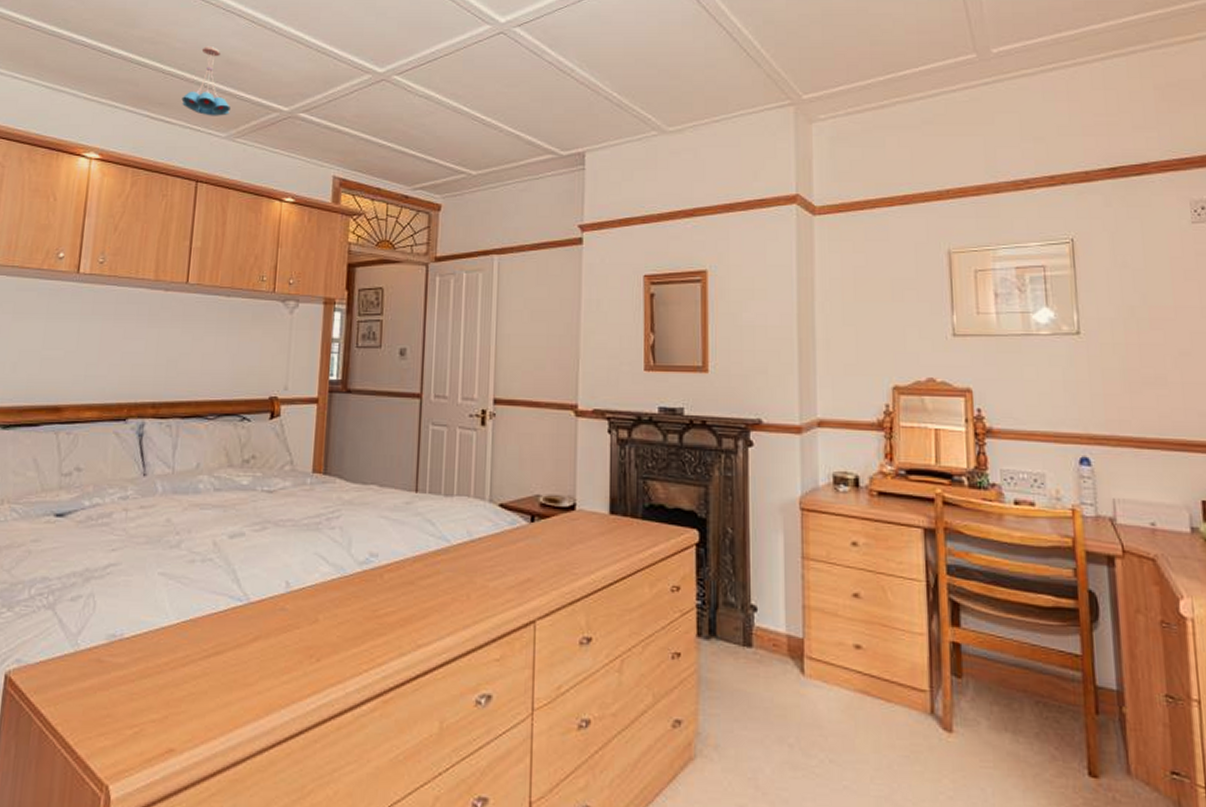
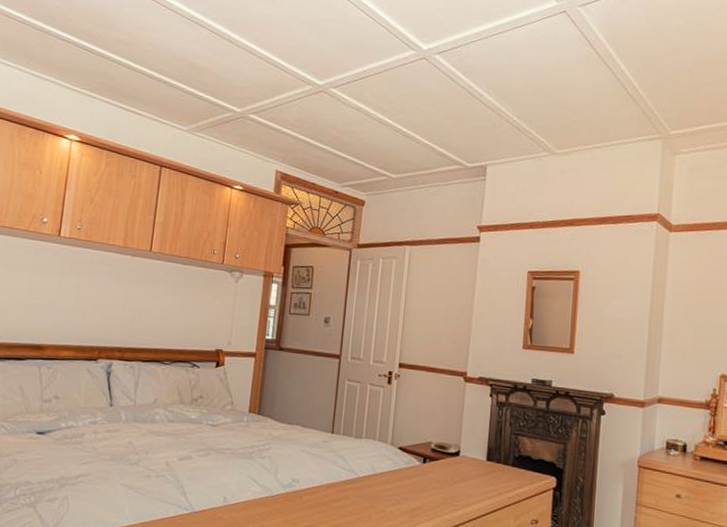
ceiling light fixture: present [181,45,230,116] -> none [150,50,192,112]

